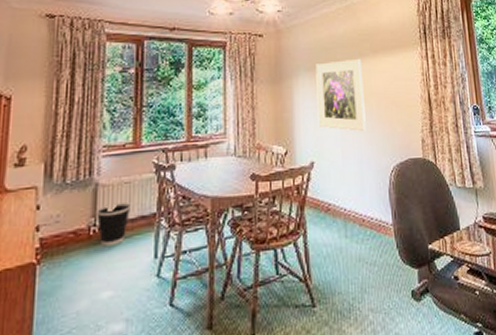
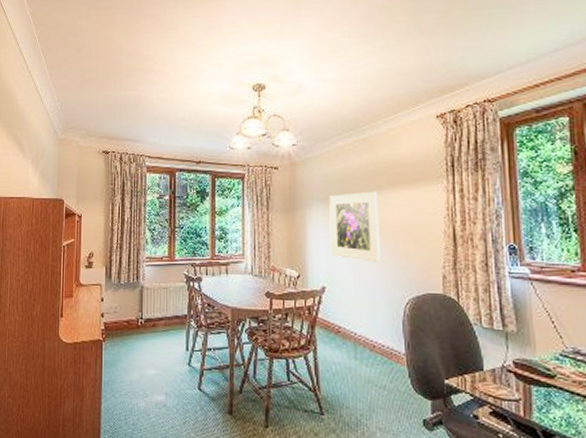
wastebasket: present [95,203,131,246] -> none [141,303,167,335]

